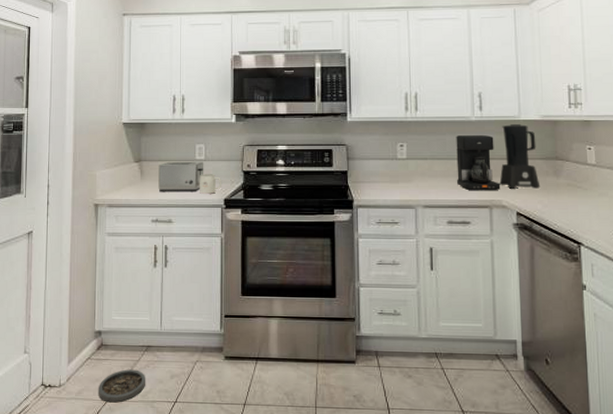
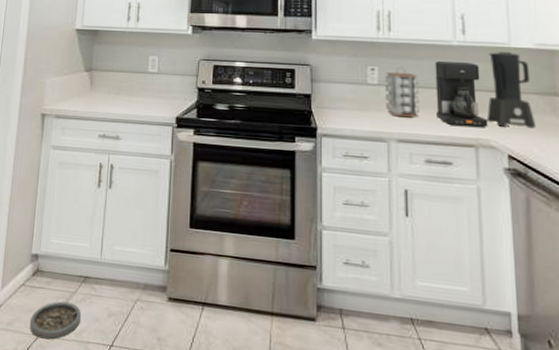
toaster: present [158,161,204,193] -> none [107,72,157,108]
mug: present [199,174,222,195] -> none [150,88,175,111]
spice rack: none [411,142,443,186] -> present [384,66,420,118]

